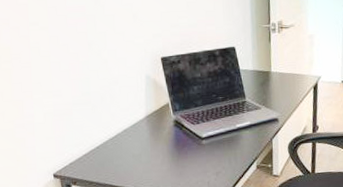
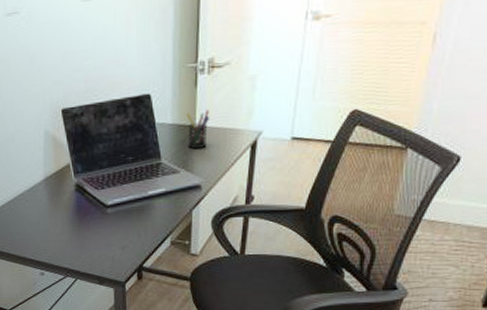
pen holder: none [263,60,282,90] -> present [186,110,210,149]

